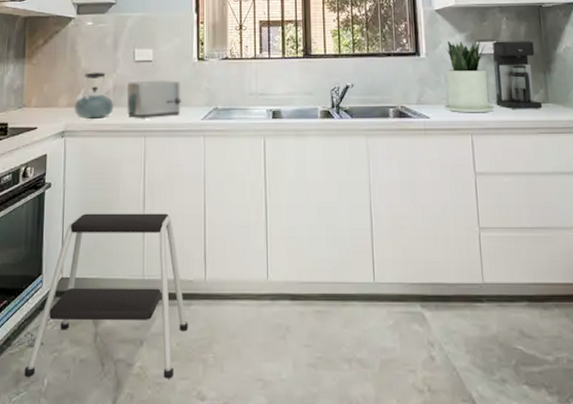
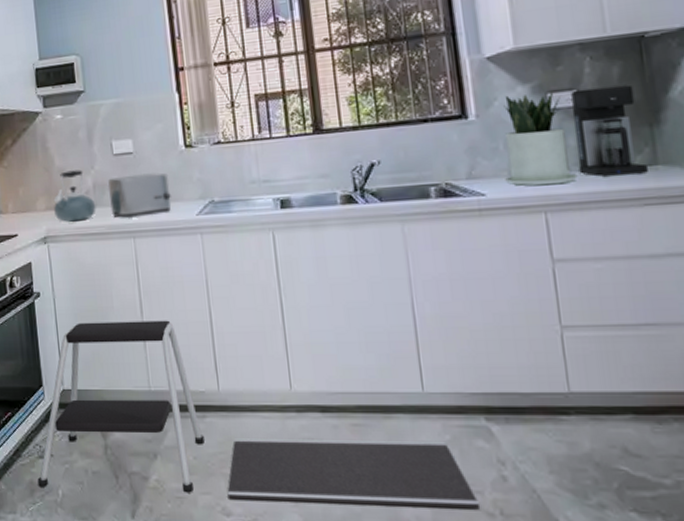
door mat: none [204,325,412,387] -> present [227,438,479,510]

